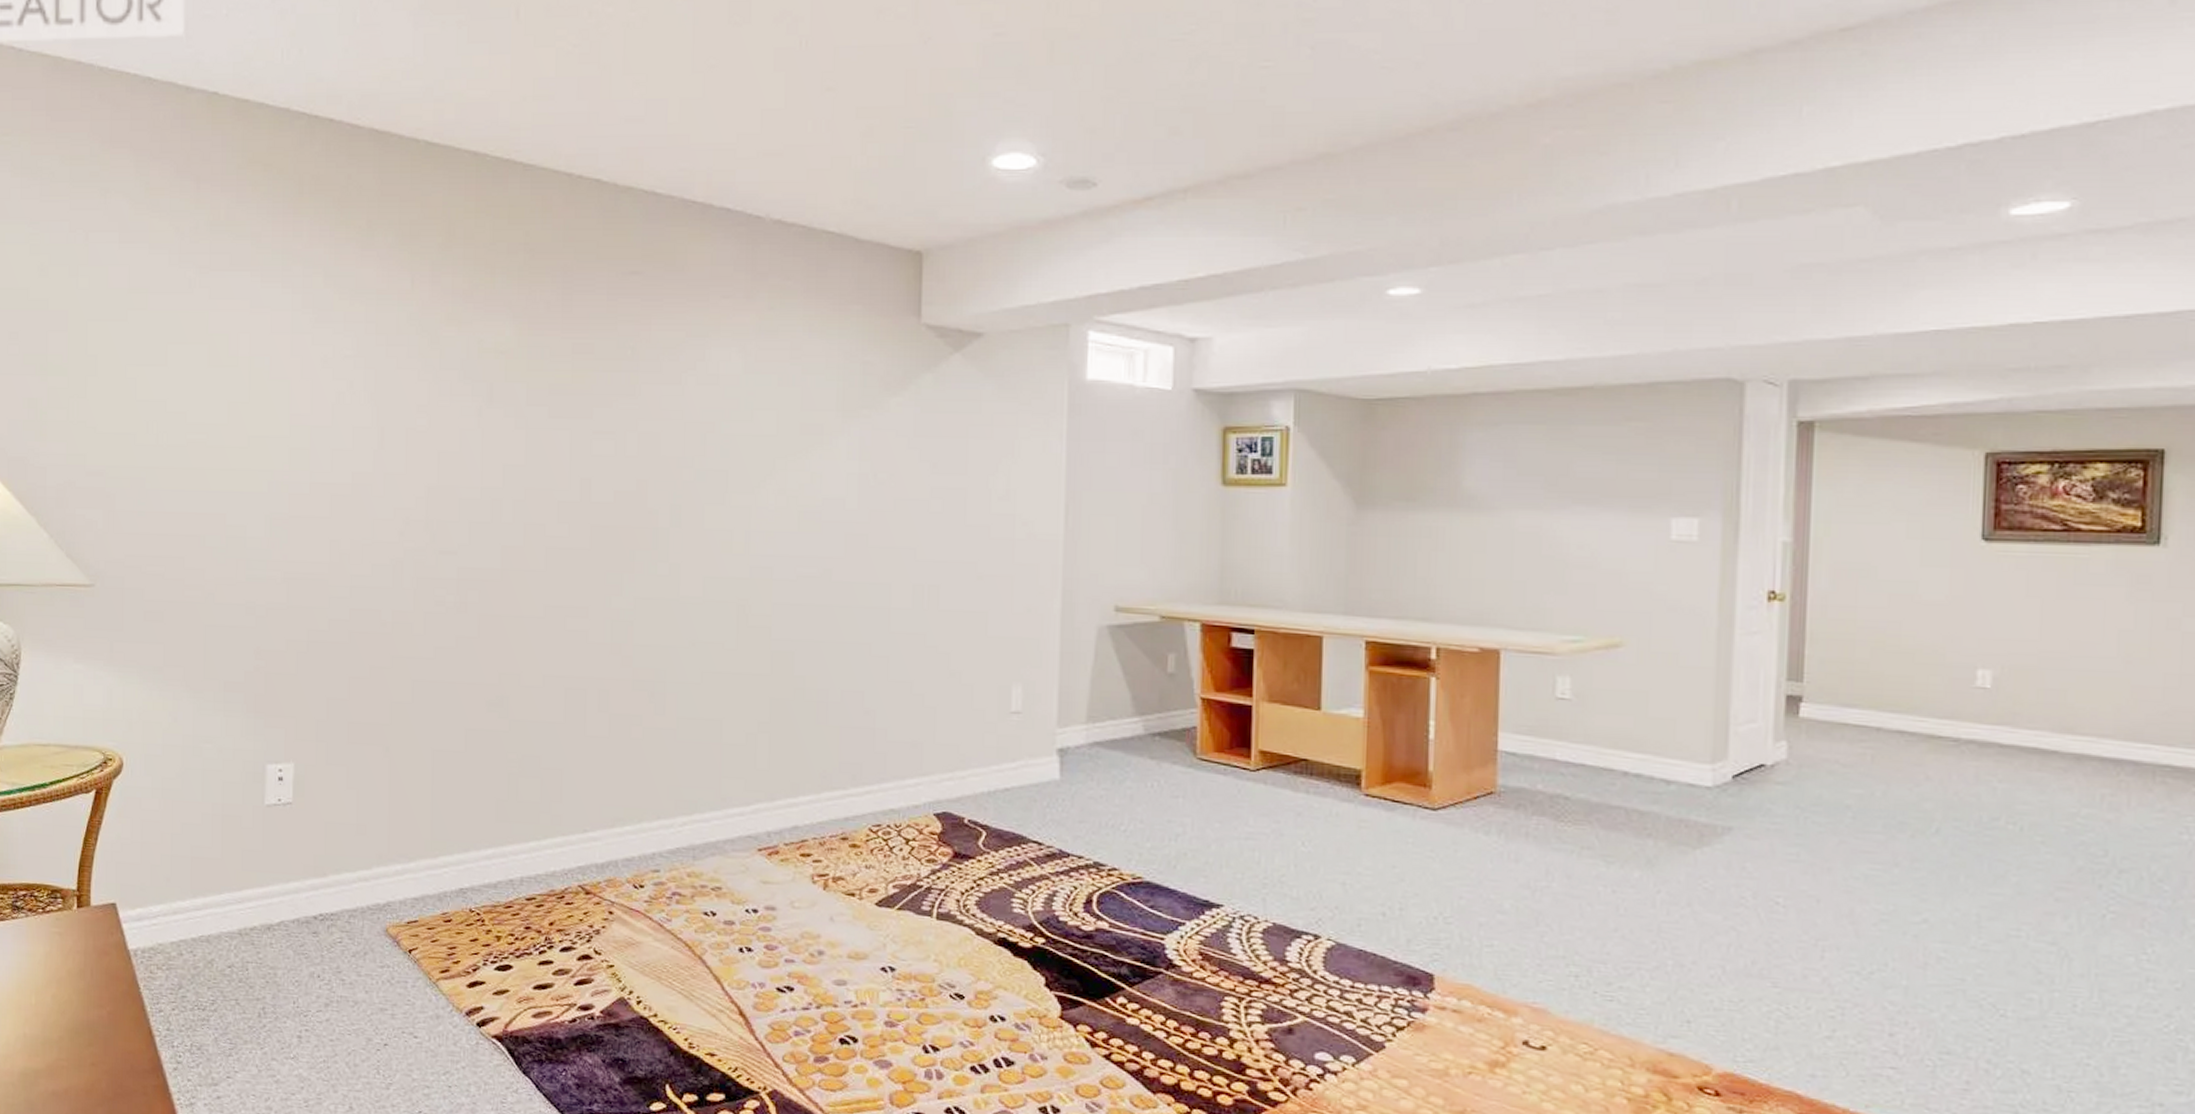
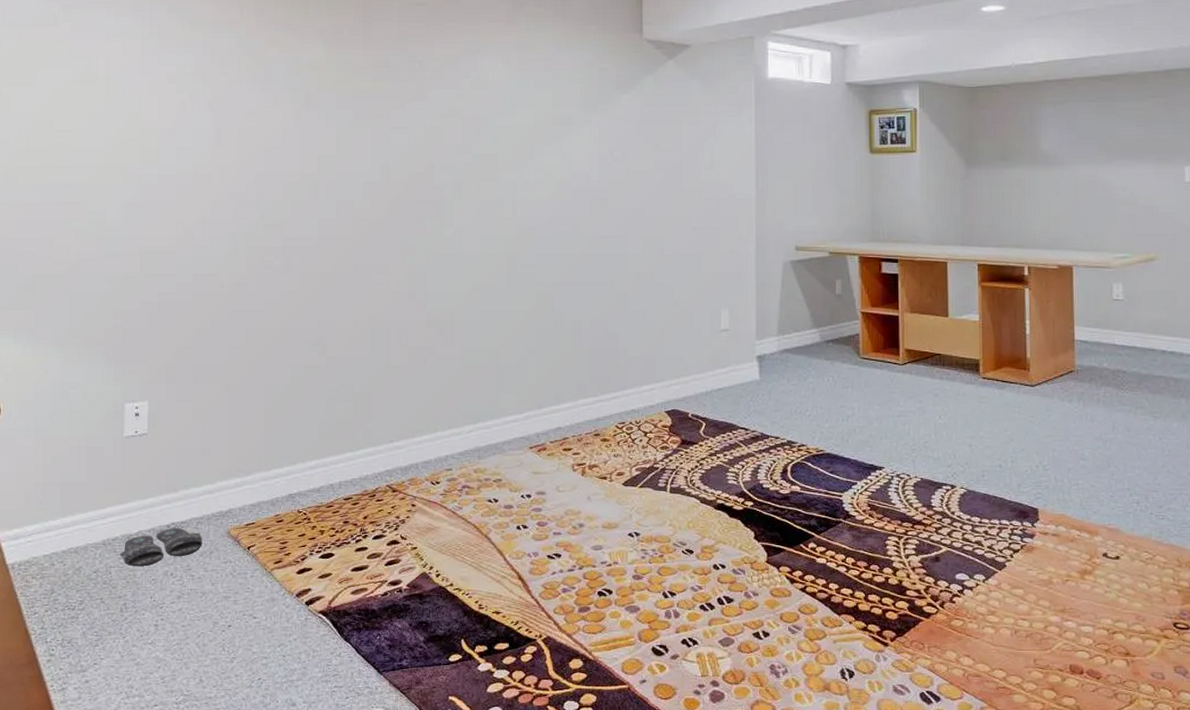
slippers: none [258,919,356,964] -> present [120,527,203,566]

